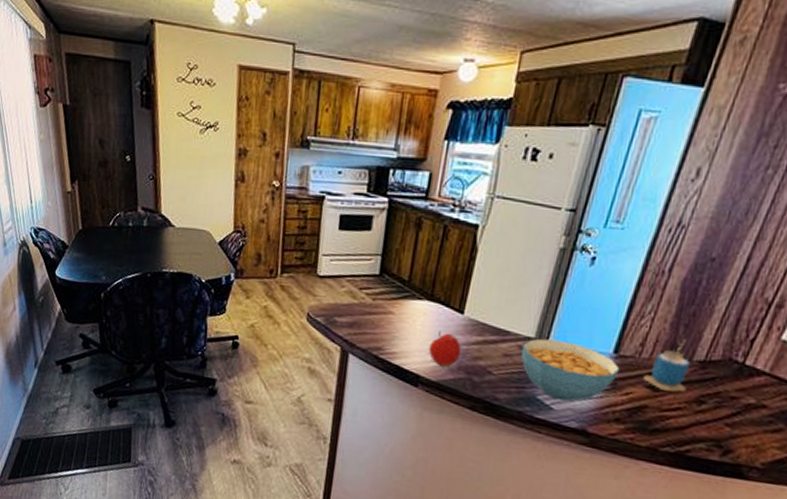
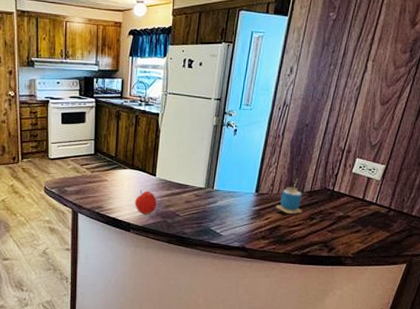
cereal bowl: present [521,338,620,401] -> none [197,187,261,229]

